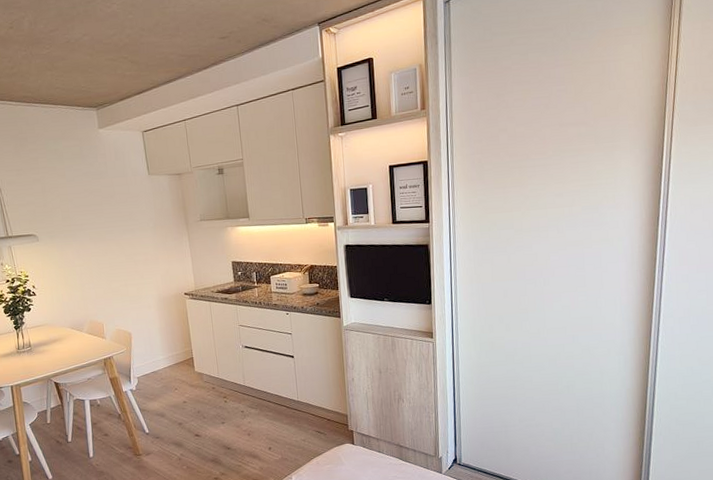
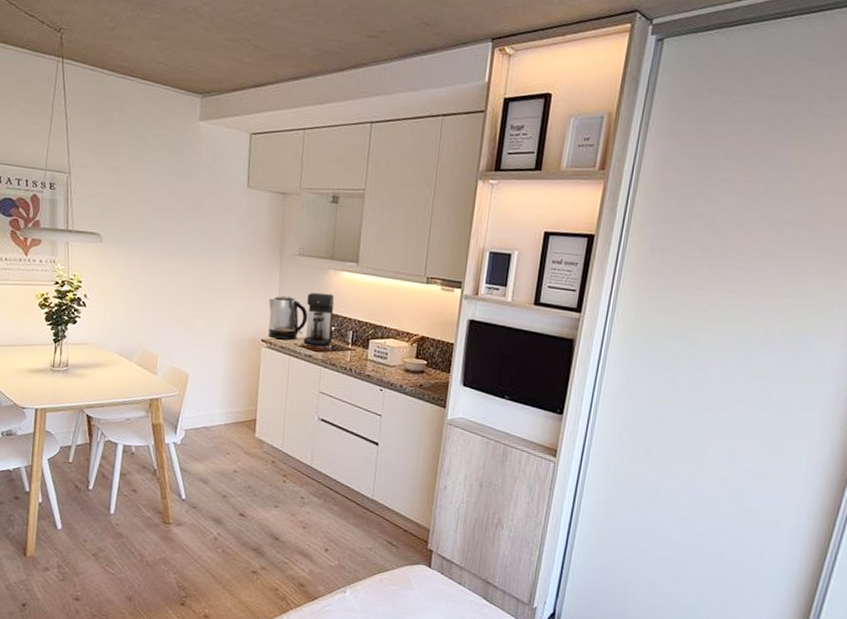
kettle: none [183,254,218,291] -> present [267,295,308,341]
coffee maker: none [214,246,241,290] -> present [303,292,334,346]

